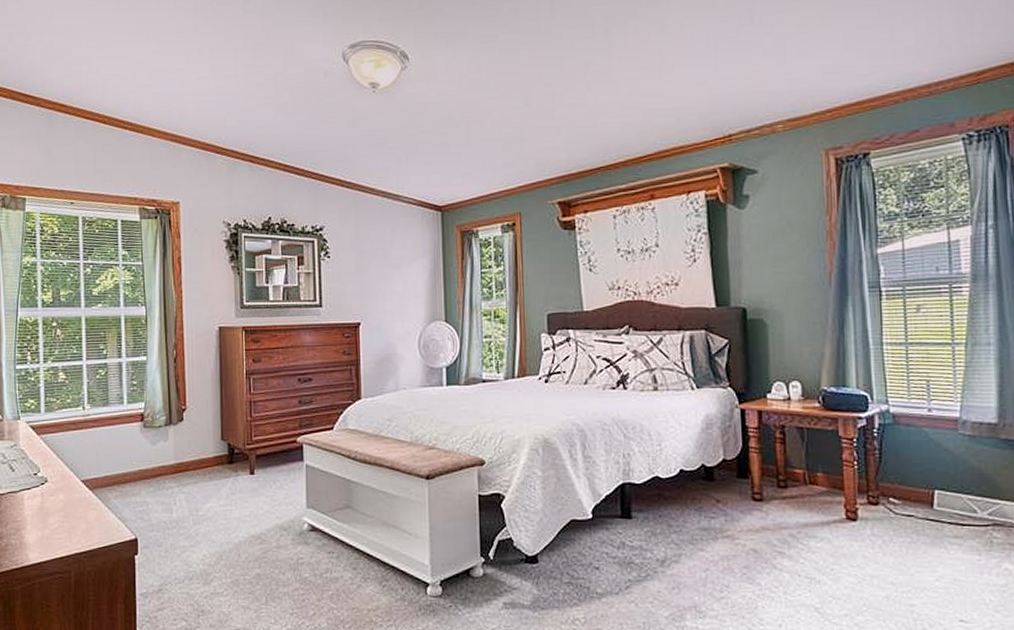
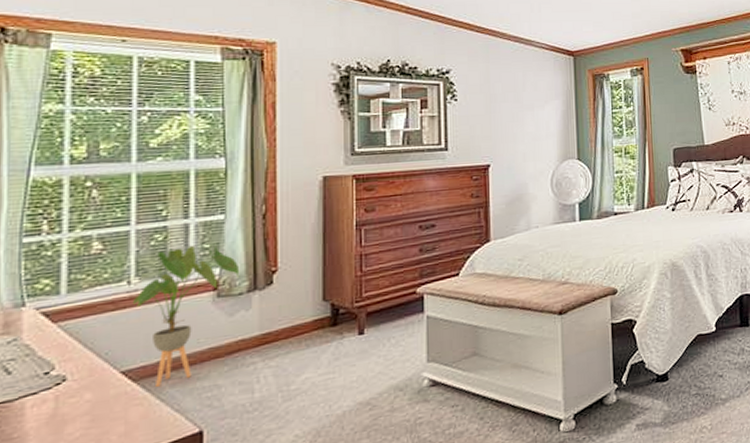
house plant: none [87,381,159,496] -> present [133,245,240,387]

